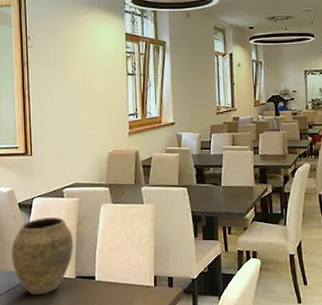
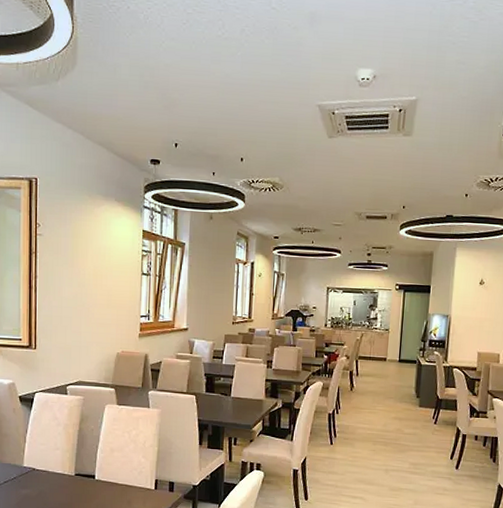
vase: present [12,217,74,295] -> none [10,413,75,489]

